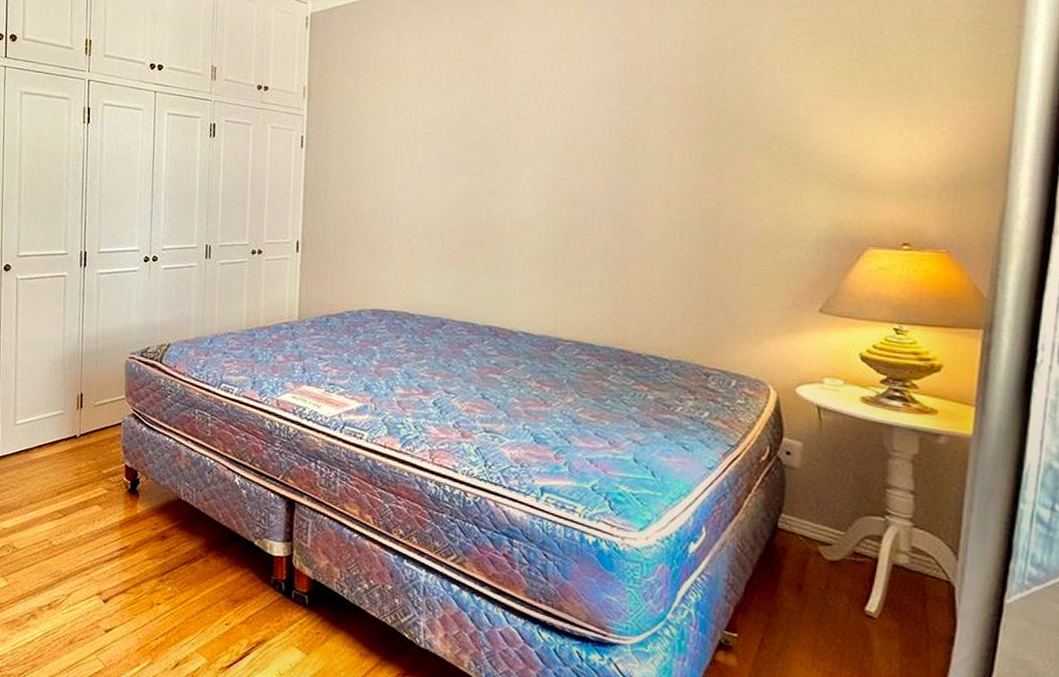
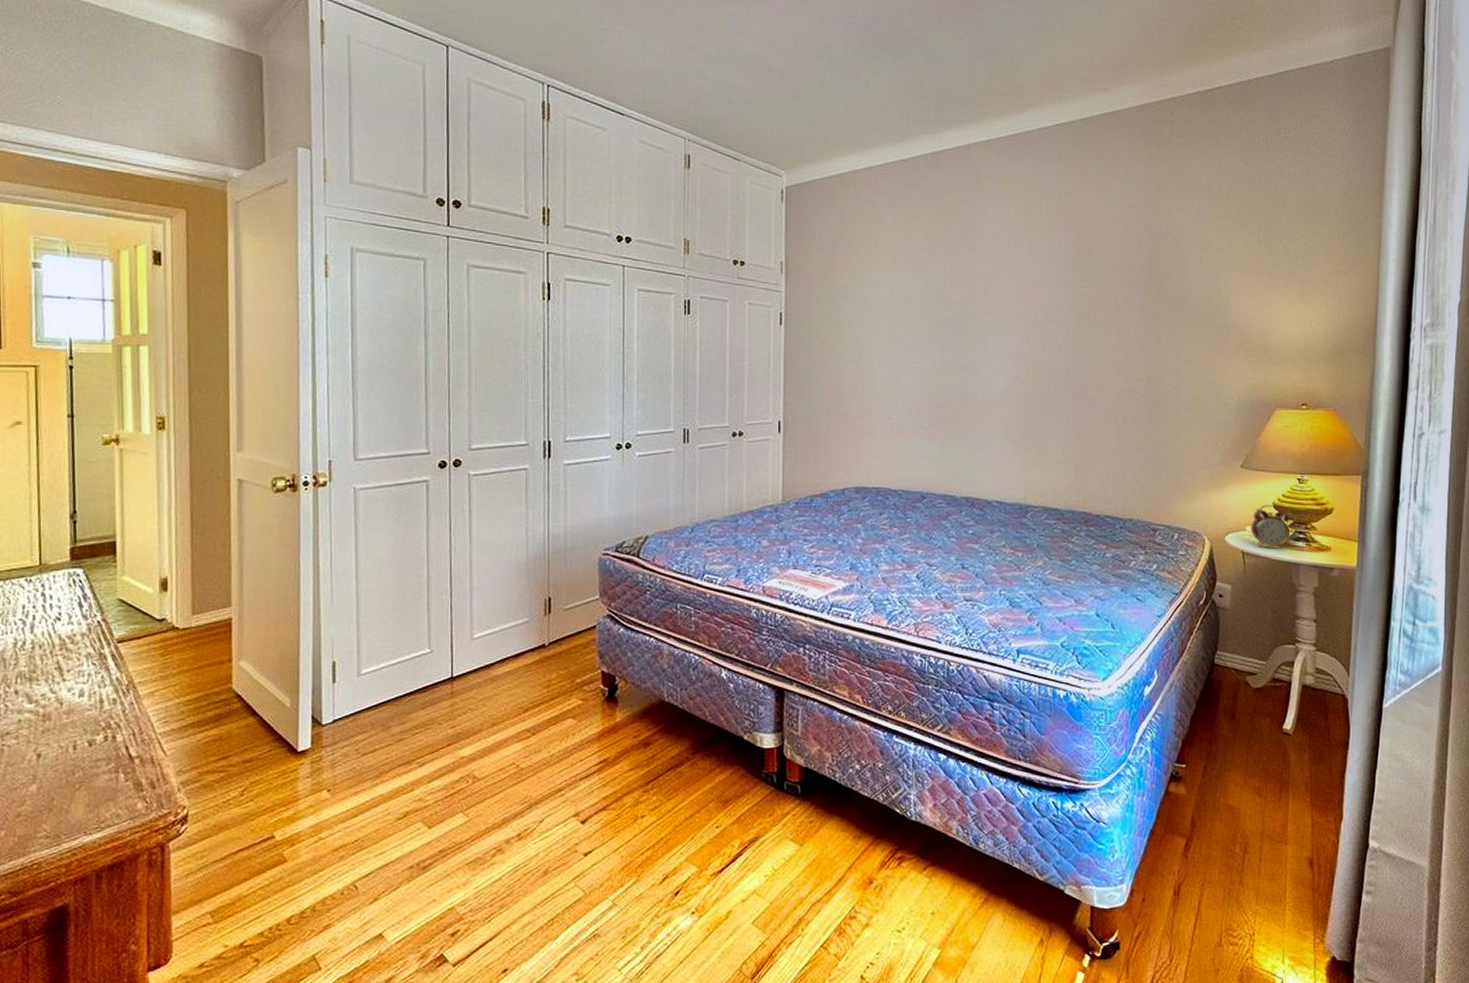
alarm clock: none [830,356,883,407] -> present [1251,505,1291,549]

